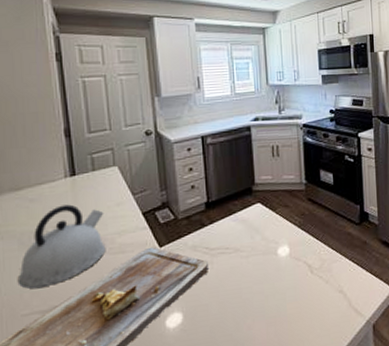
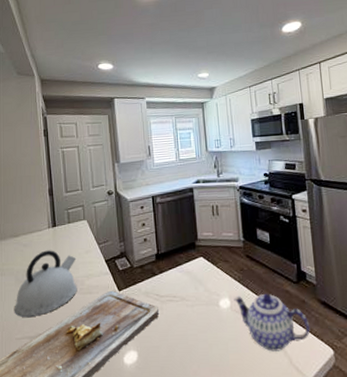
teapot: none [293,237,371,296] -> present [233,293,310,352]

